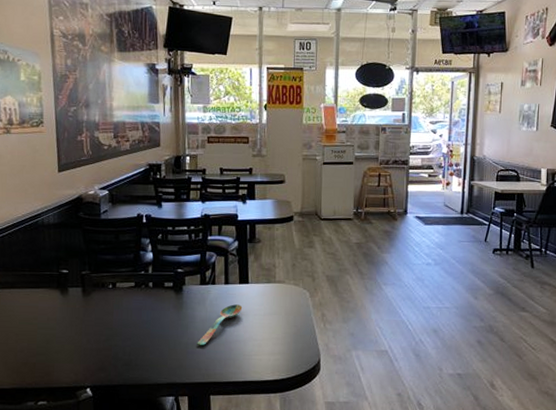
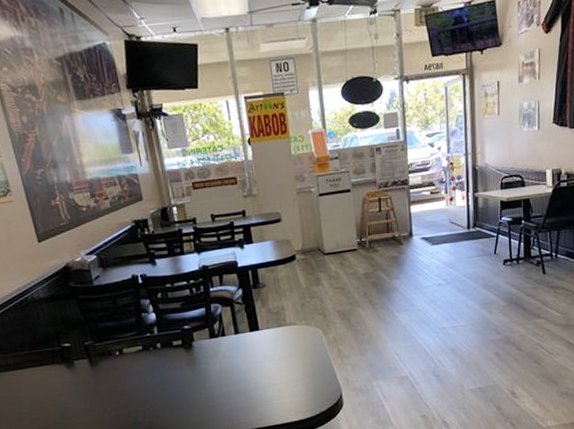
spoon: present [197,304,243,345] -> none [216,352,257,398]

